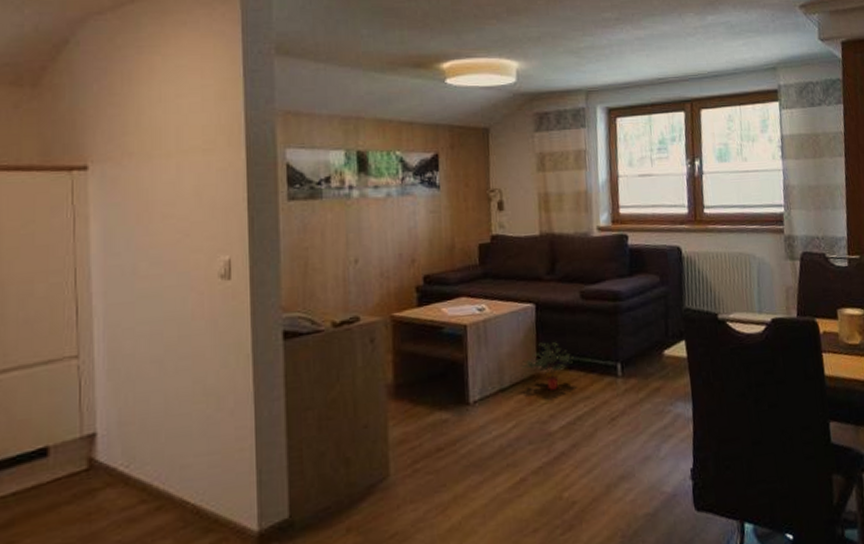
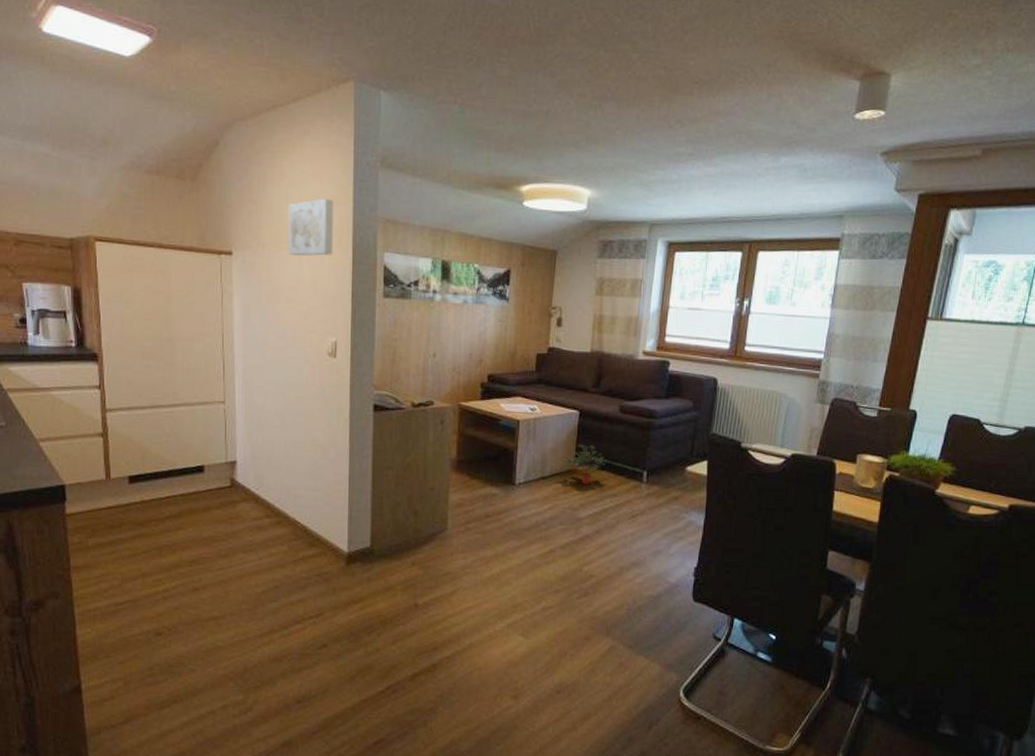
wall art: none [161,94,222,164] -> present [287,198,334,256]

